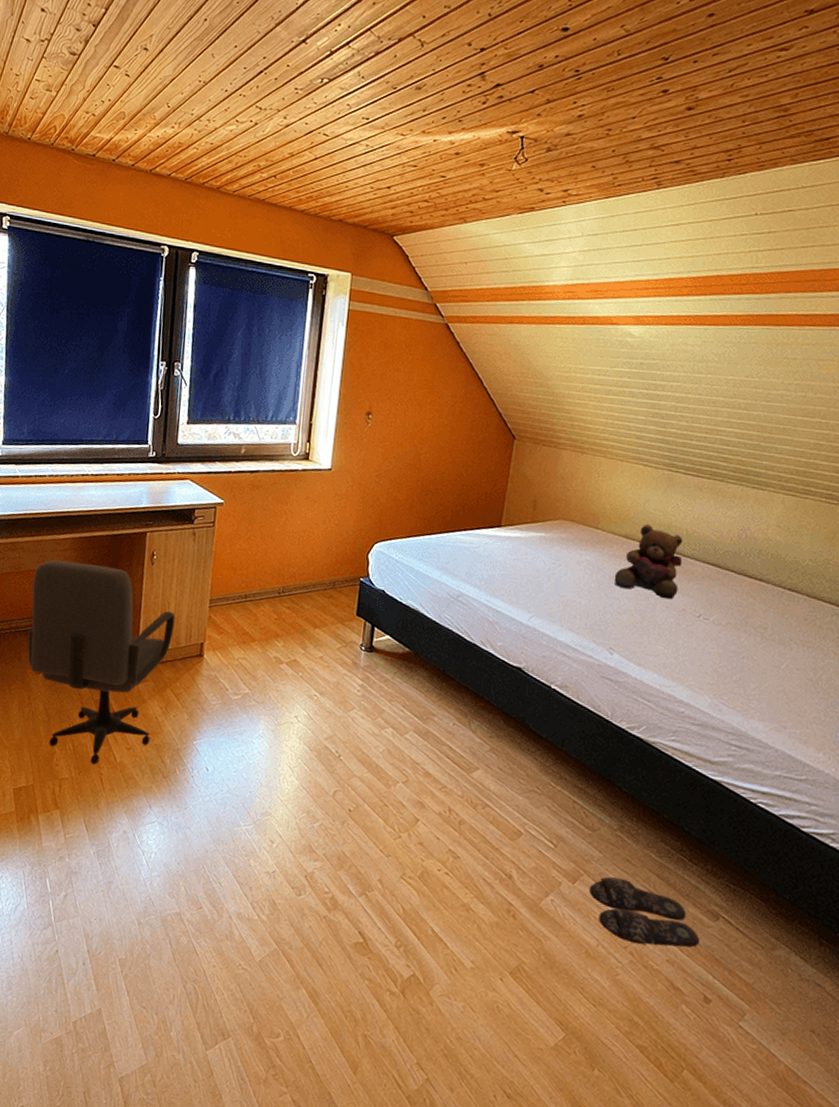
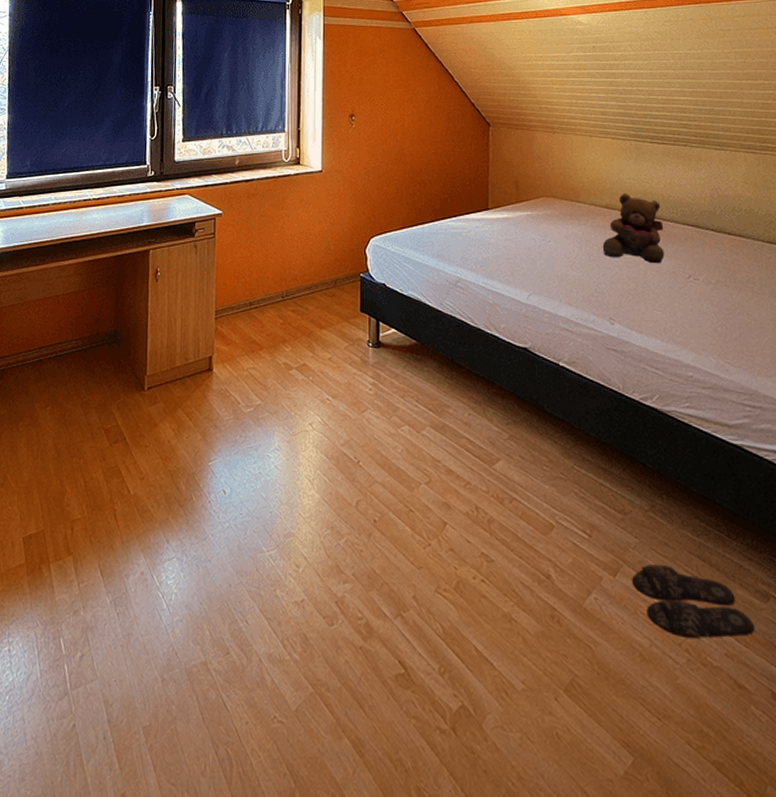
office chair: present [27,560,176,765] -> none [35,287,182,500]

